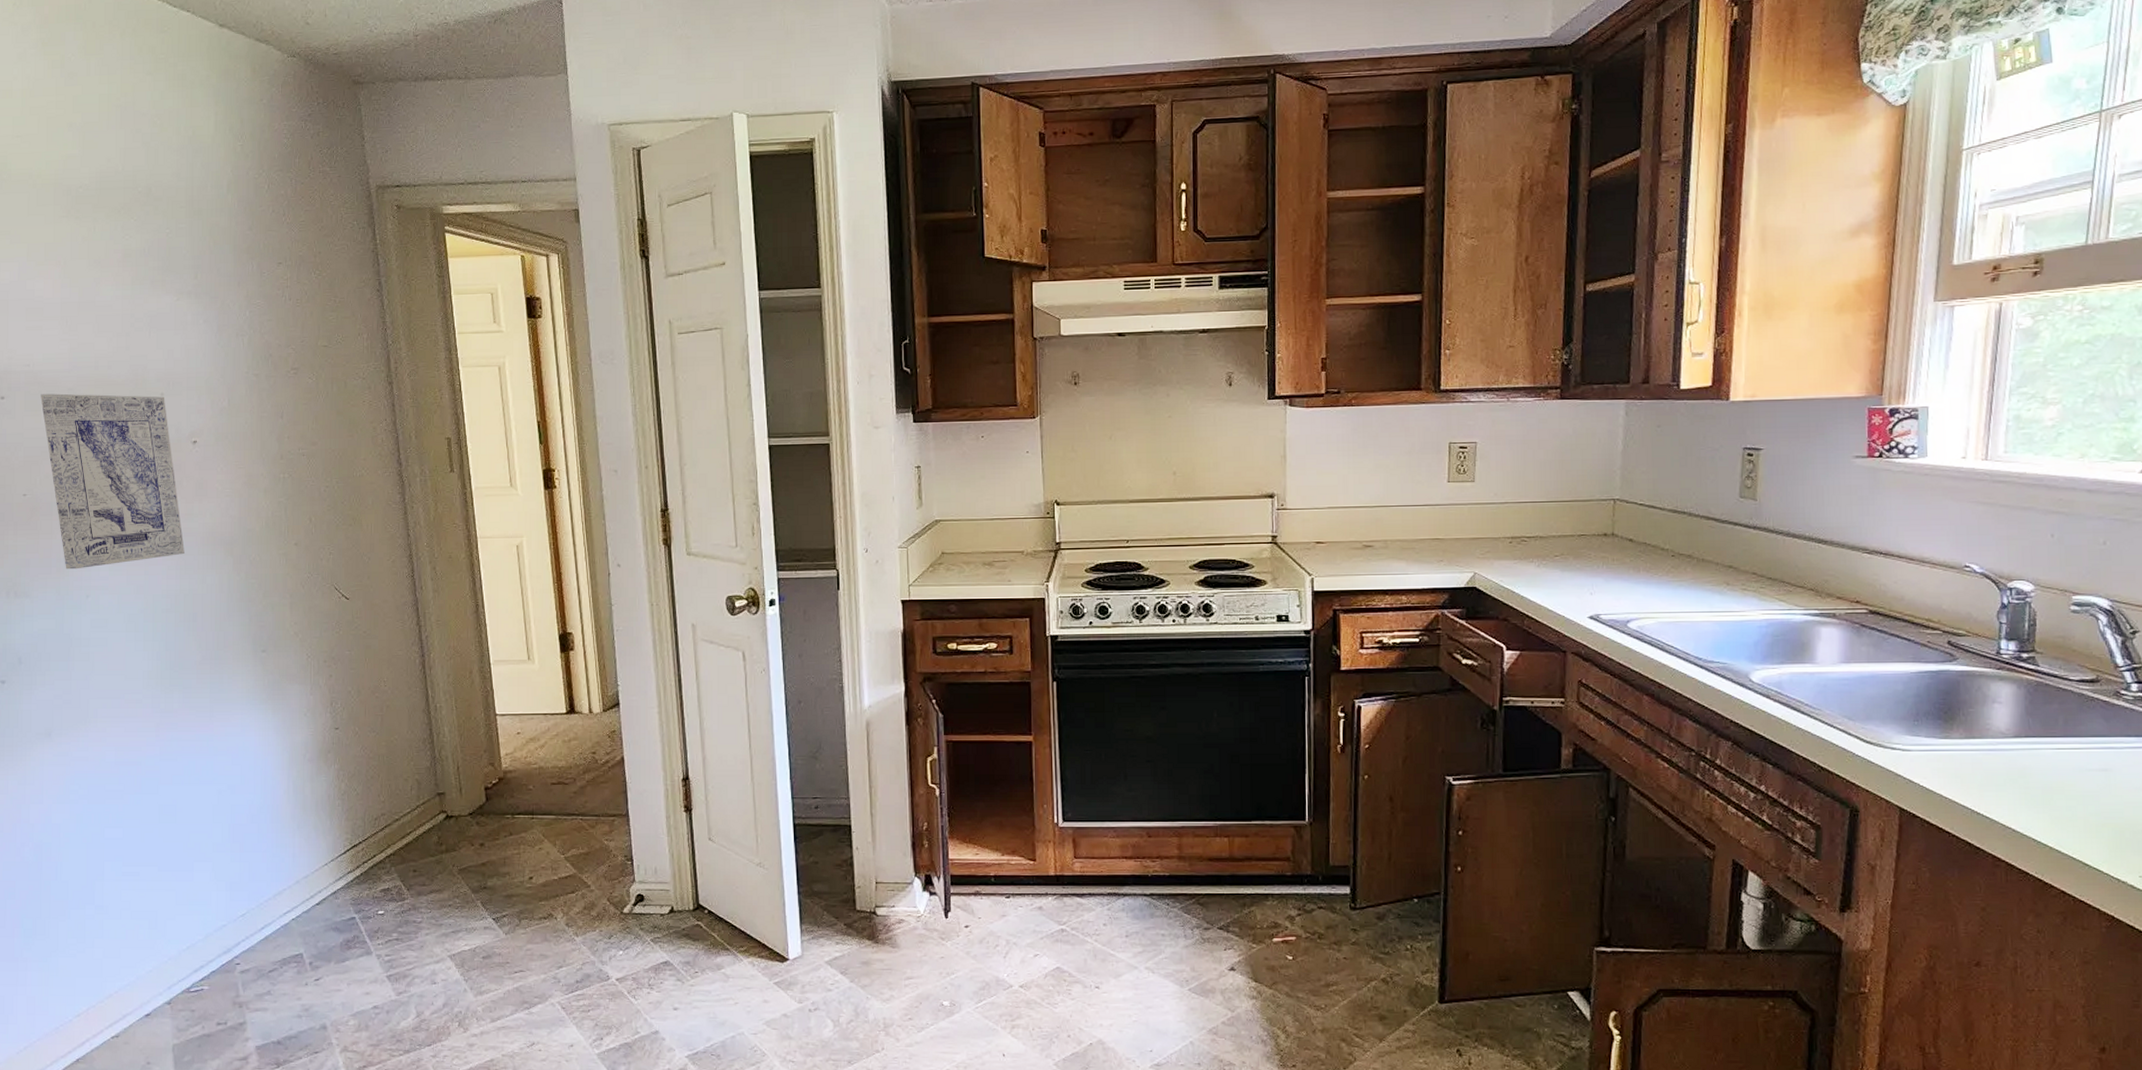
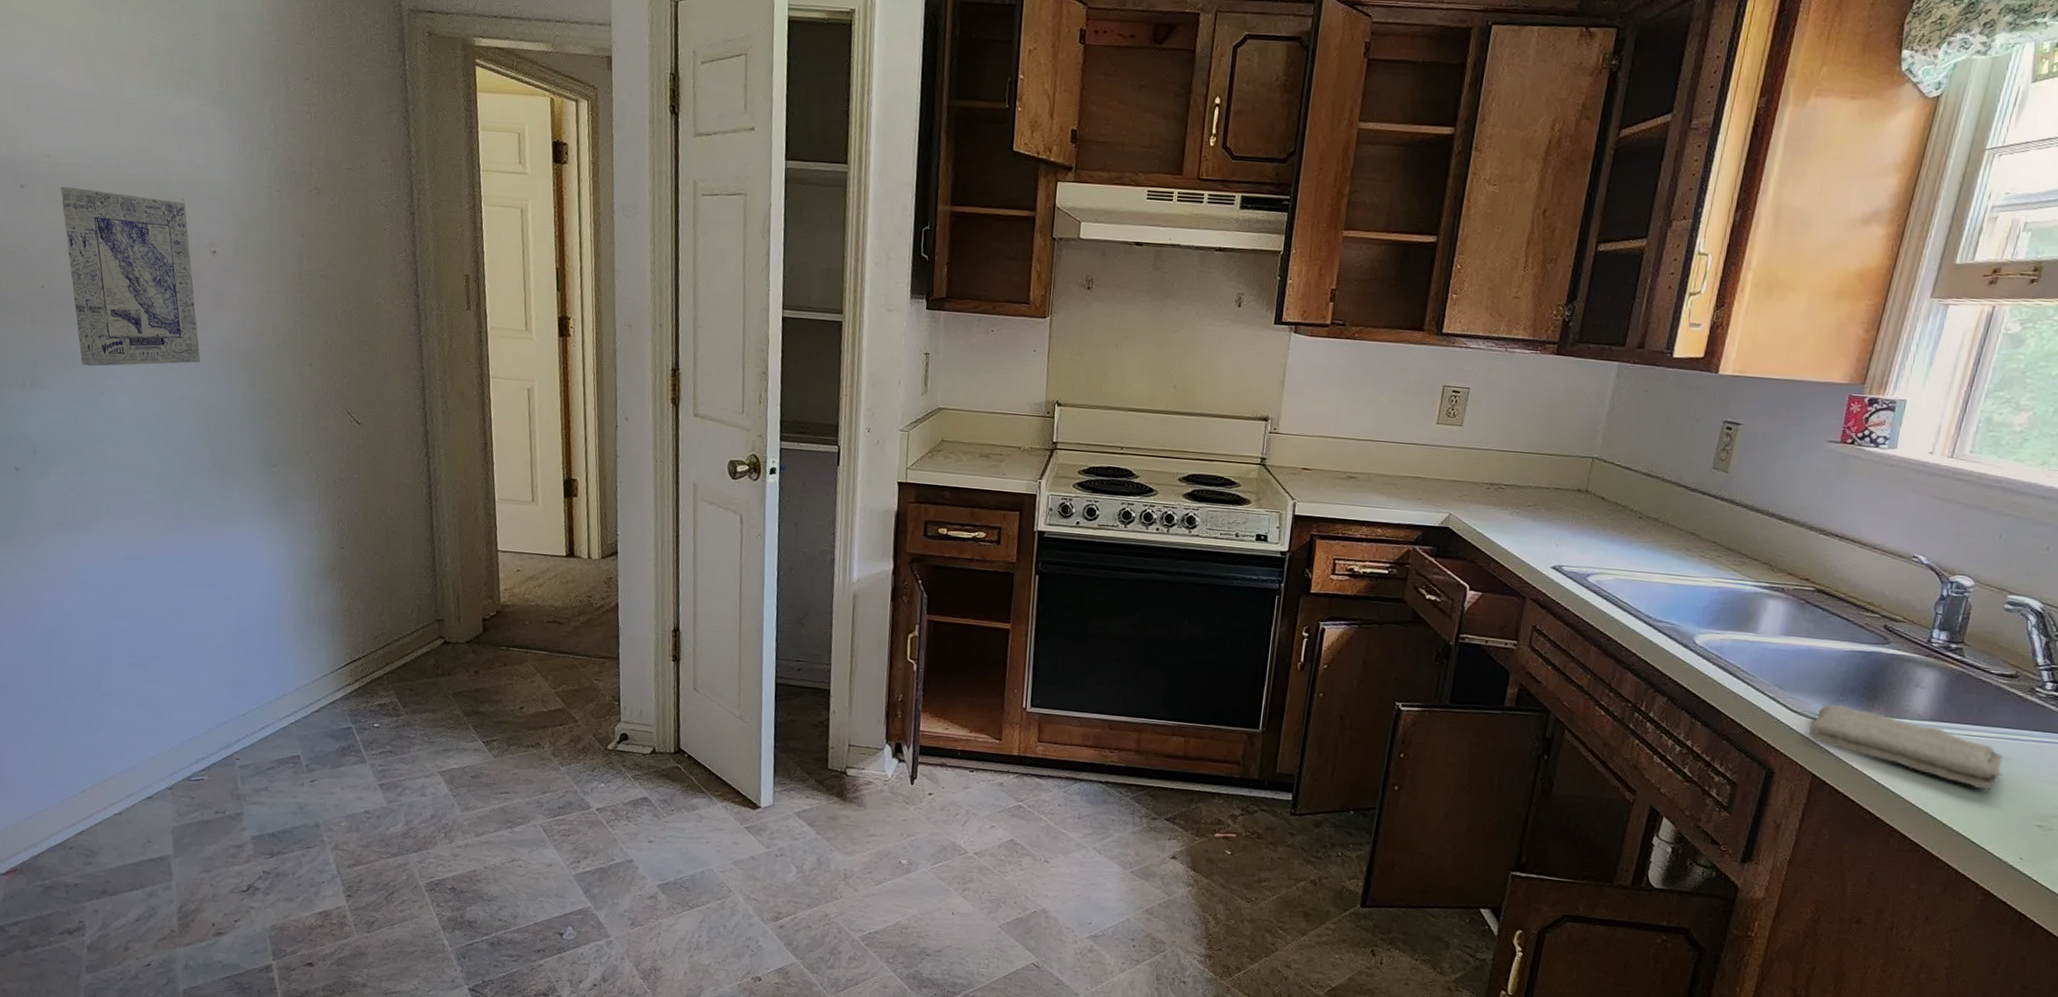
washcloth: none [1887,731,2104,807] -> present [1808,704,2004,791]

